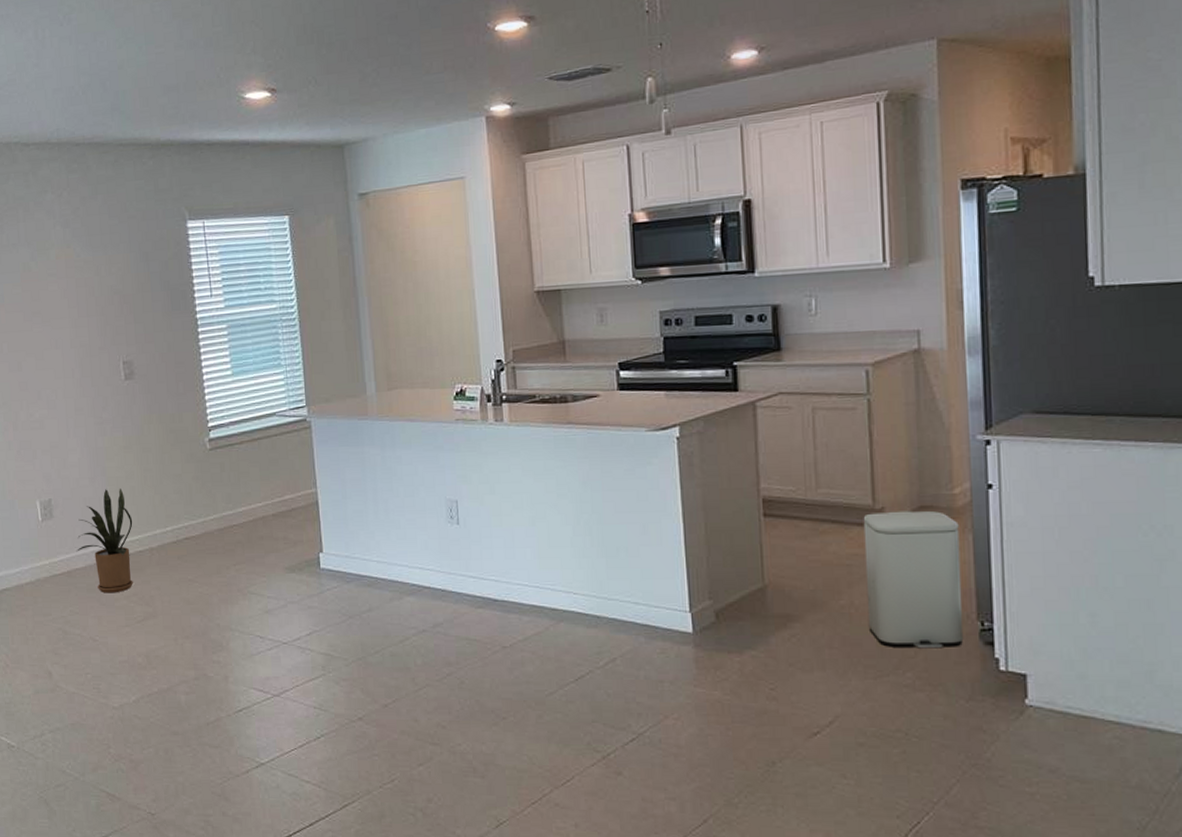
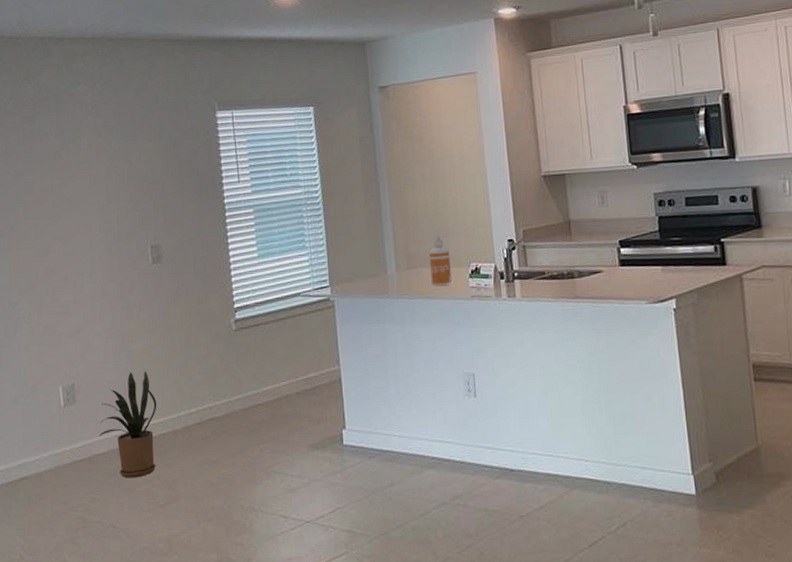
soap dispenser: none [411,354,435,408] -> present [429,235,452,286]

